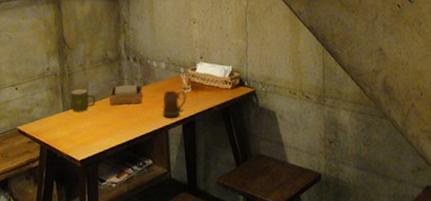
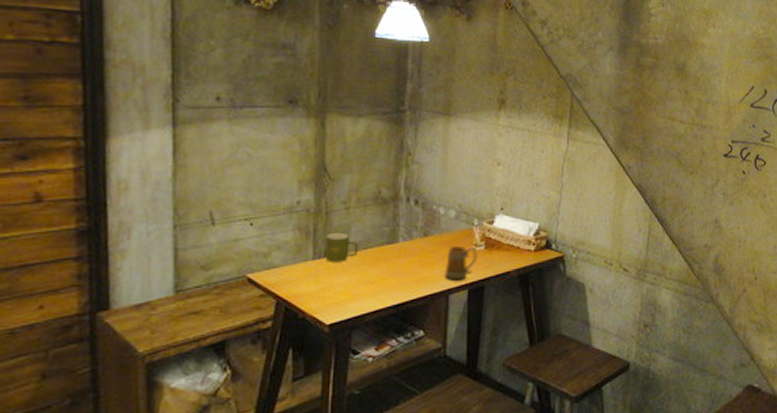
napkin holder: present [109,84,143,105] -> none [376,233,422,259]

